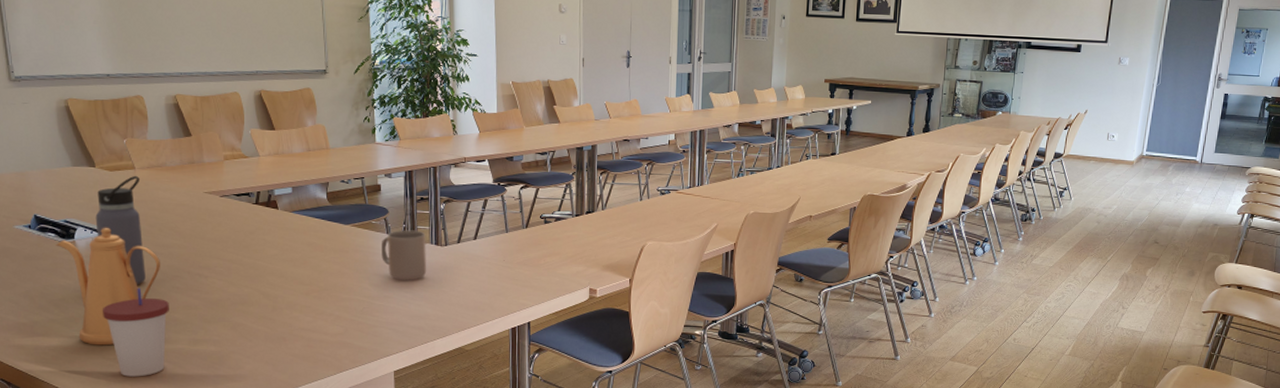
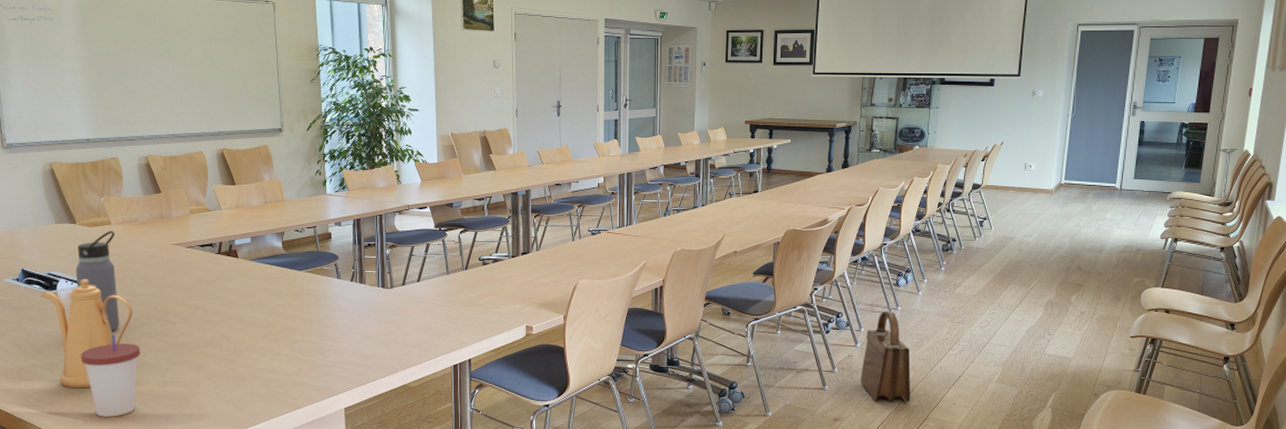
cup: present [382,230,427,281] -> none [333,274,374,322]
handbag: none [933,280,984,374] -> present [860,310,911,403]

